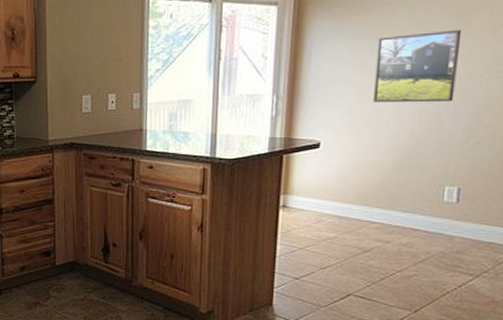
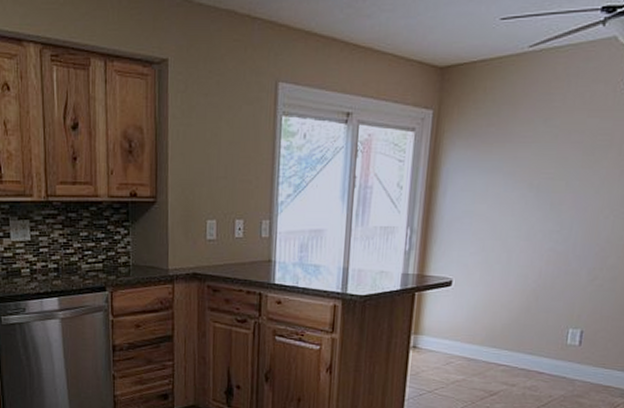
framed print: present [373,29,462,102] -> none [505,167,592,241]

